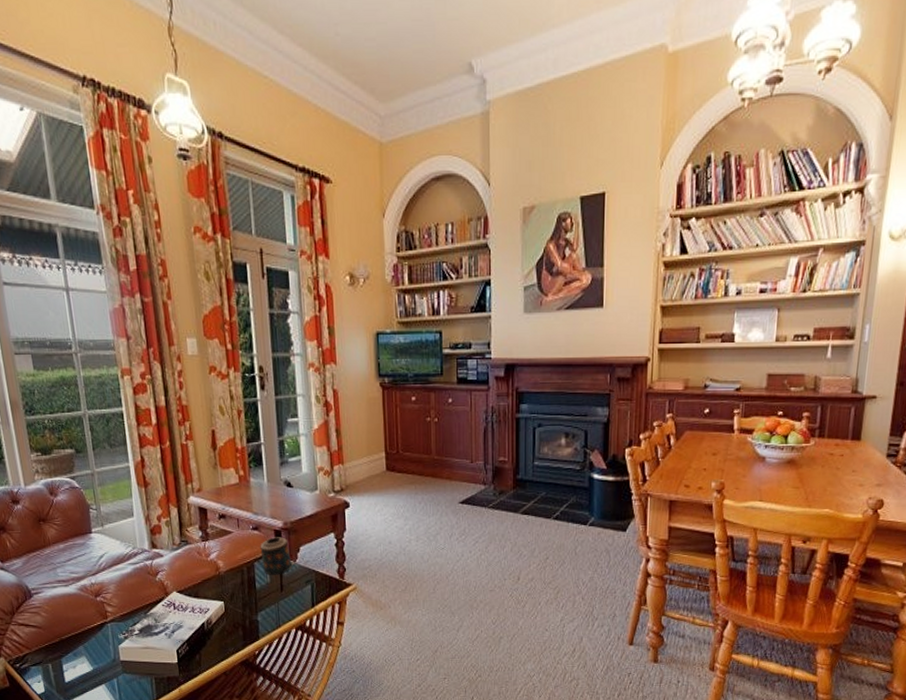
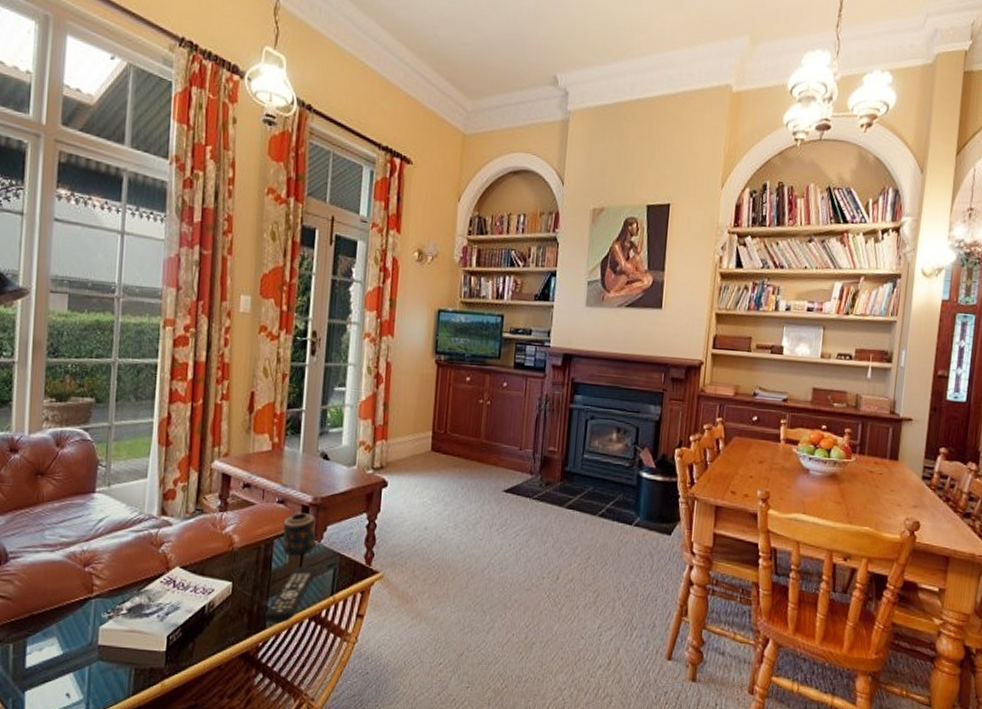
remote control: none [256,583,296,633] -> present [264,566,317,622]

